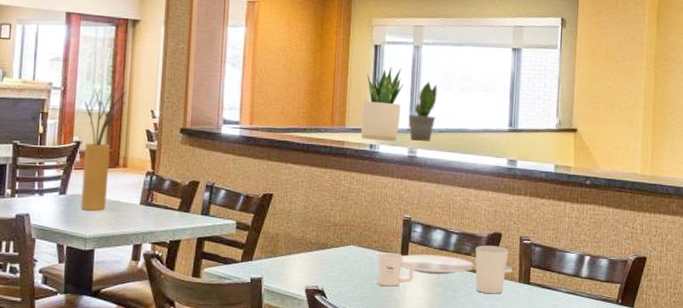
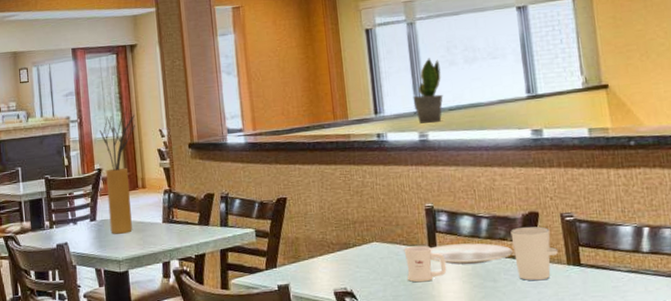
planter: present [361,66,404,142] -> none [362,49,405,130]

